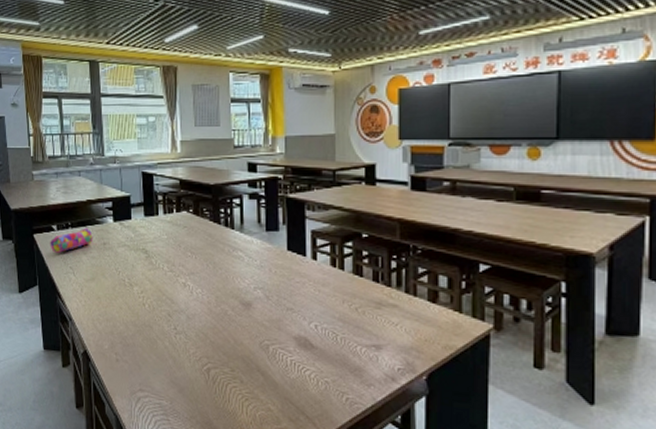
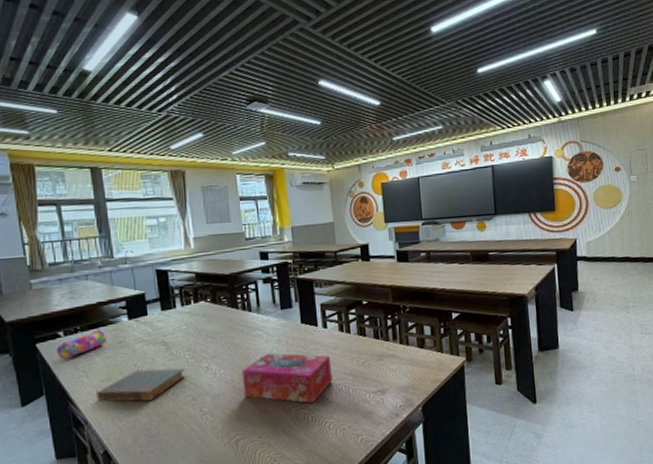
book: none [81,275,163,308] -> present [96,368,186,402]
tissue box: none [219,278,318,345] -> present [241,353,333,404]

